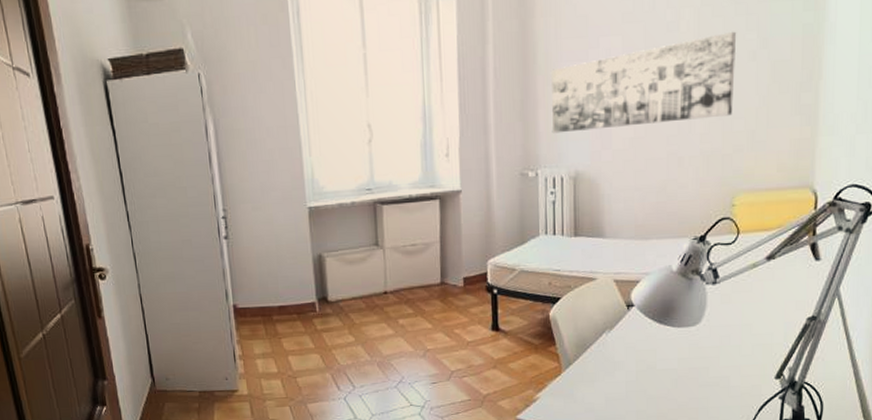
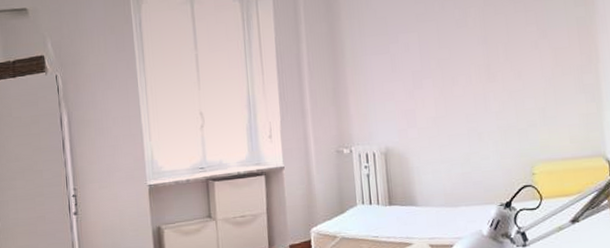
wall art: present [551,31,737,134] -> none [358,25,523,116]

